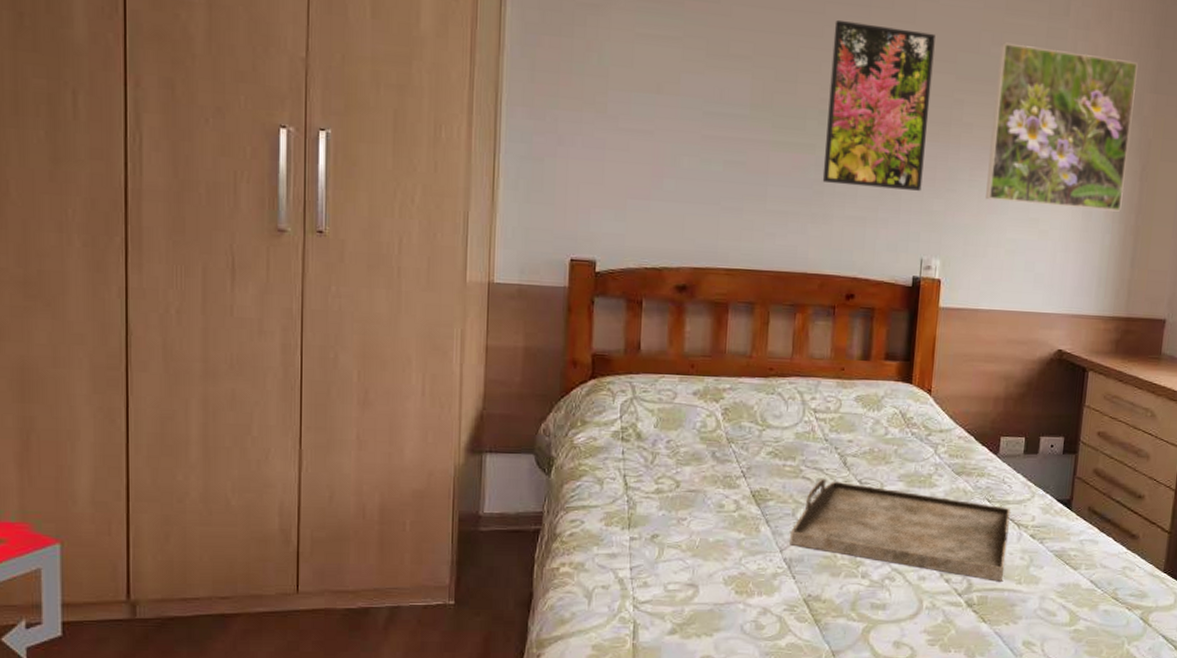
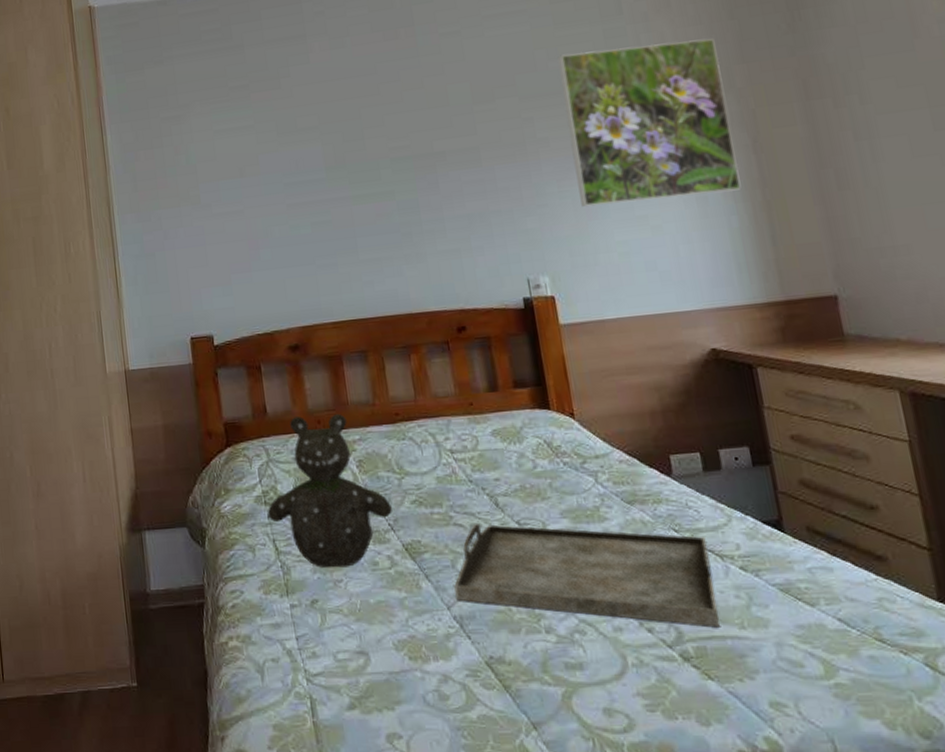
teddy bear: none [622,358,748,507] -> present [267,413,392,568]
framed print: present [822,19,935,191] -> none [388,64,511,224]

